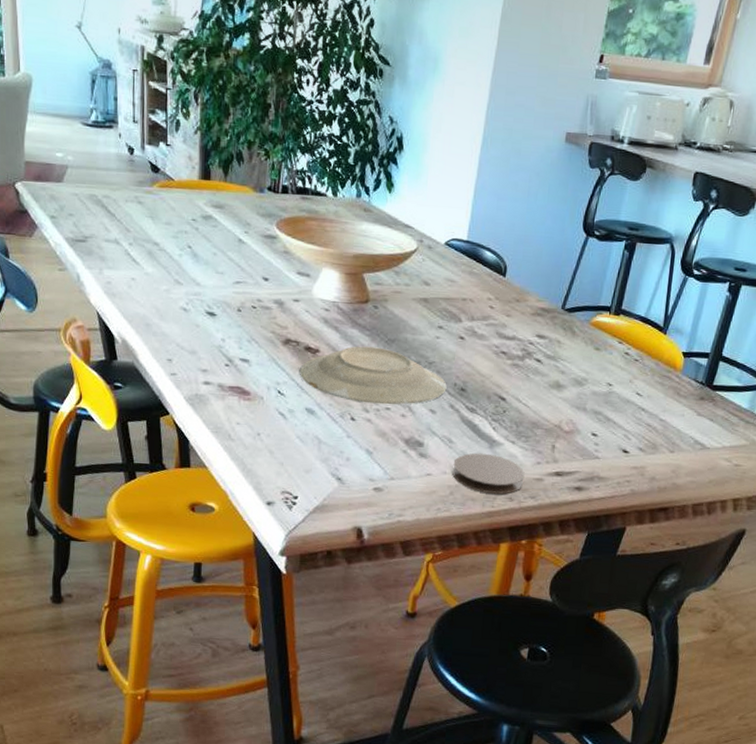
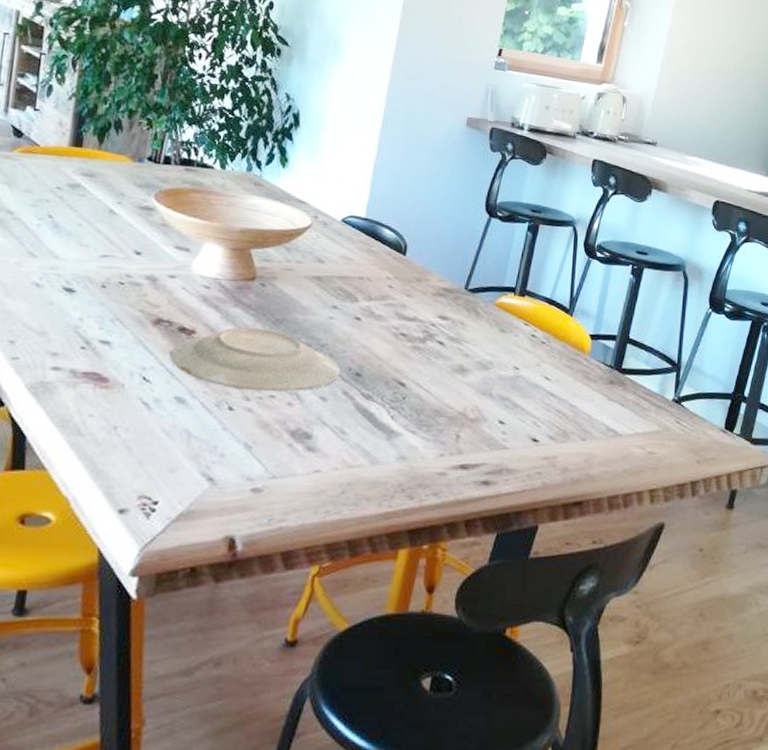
coaster: present [452,452,525,494] -> none [344,445,426,492]

